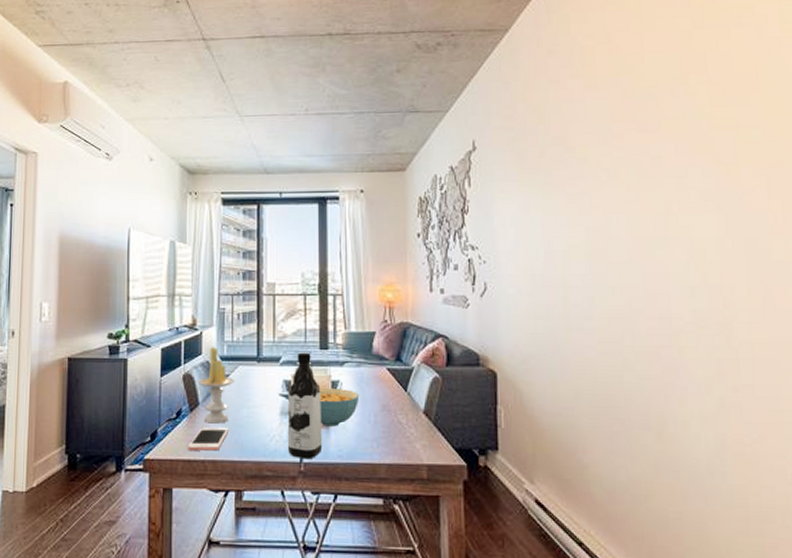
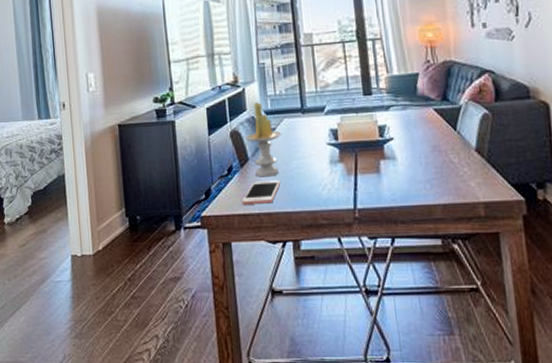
water bottle: present [287,352,323,460] -> none [335,99,376,206]
cereal bowl: present [319,388,360,427] -> none [367,133,408,172]

